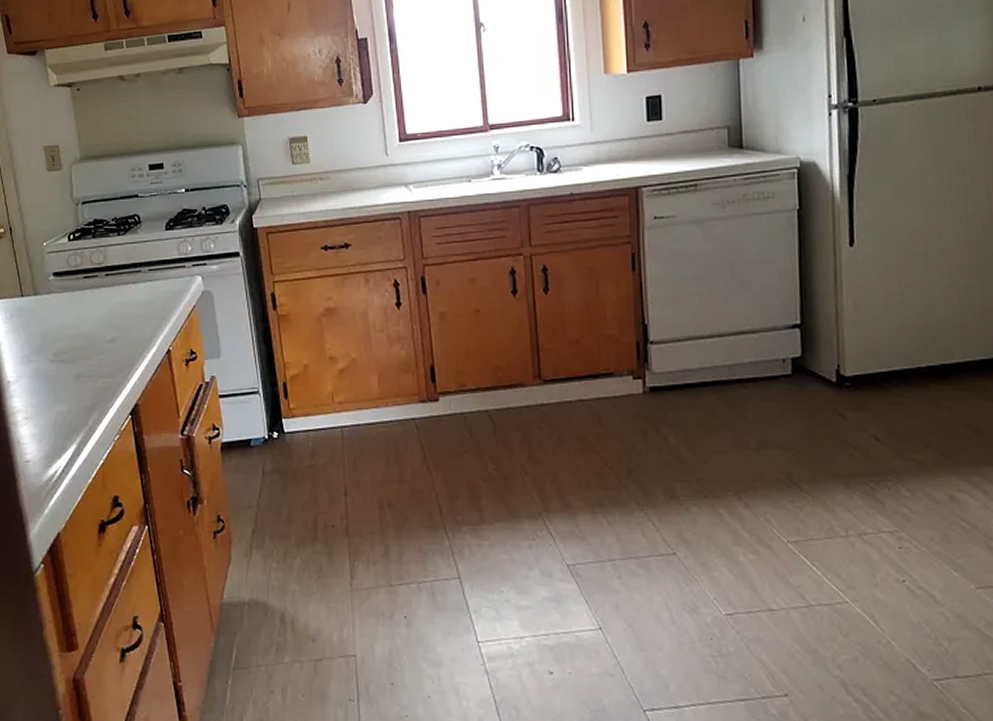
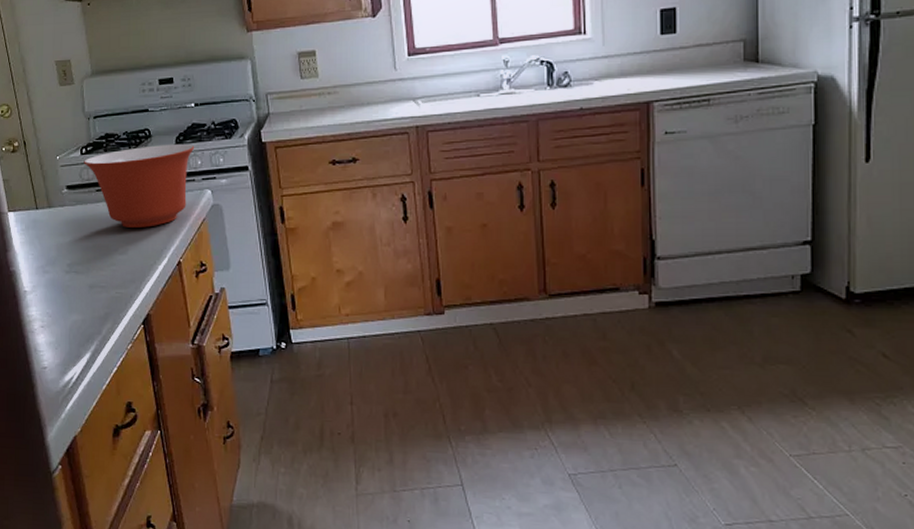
mixing bowl: none [71,229,185,315] -> present [84,143,195,228]

